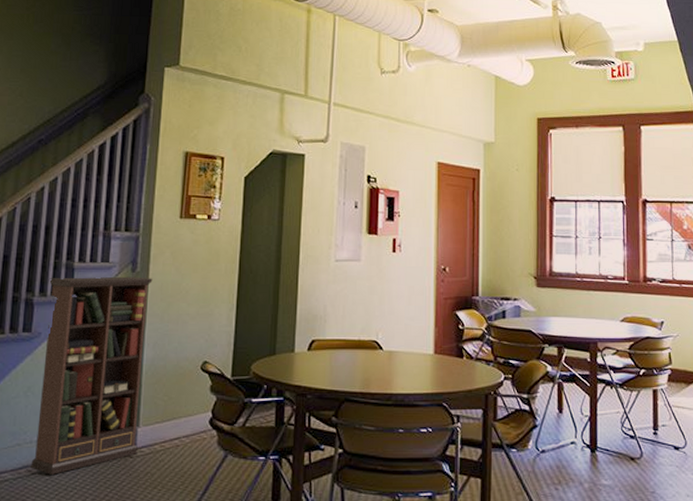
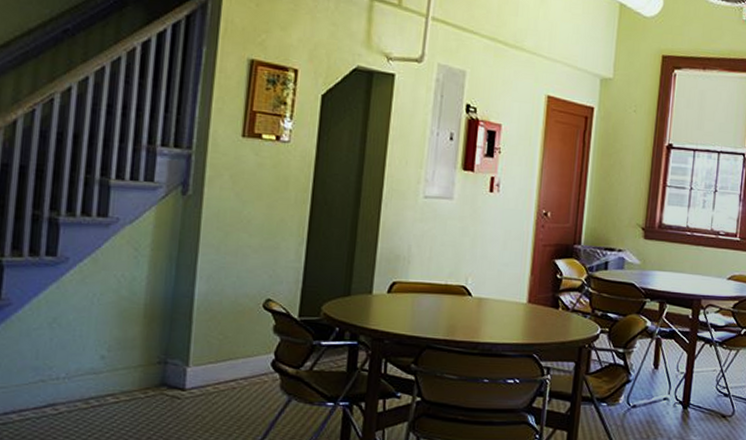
bookcase: present [29,276,153,475] -> none [56,195,208,414]

